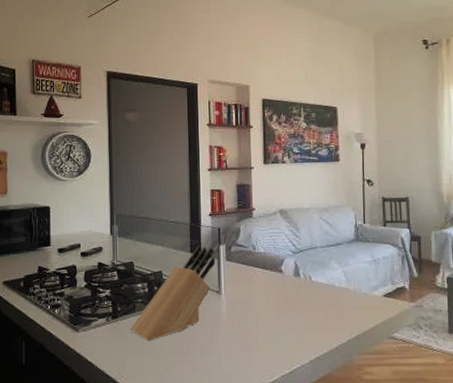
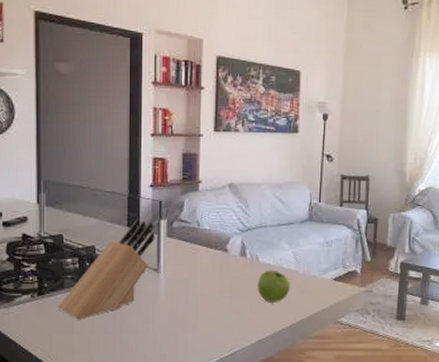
fruit: none [312,288,344,320] -> present [257,270,291,302]

